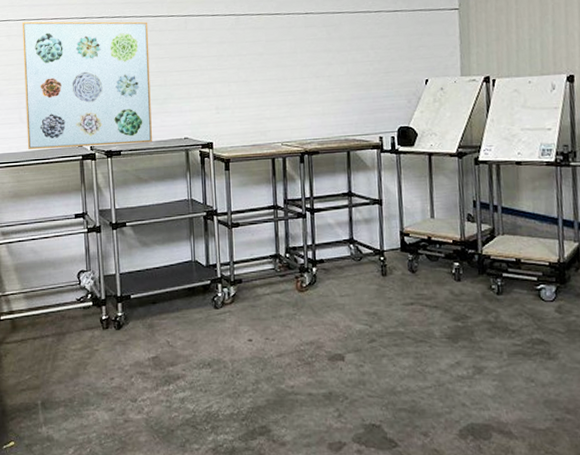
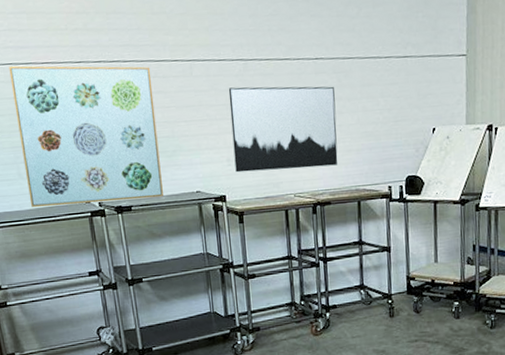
wall art: none [220,39,327,121] -> present [228,86,338,173]

